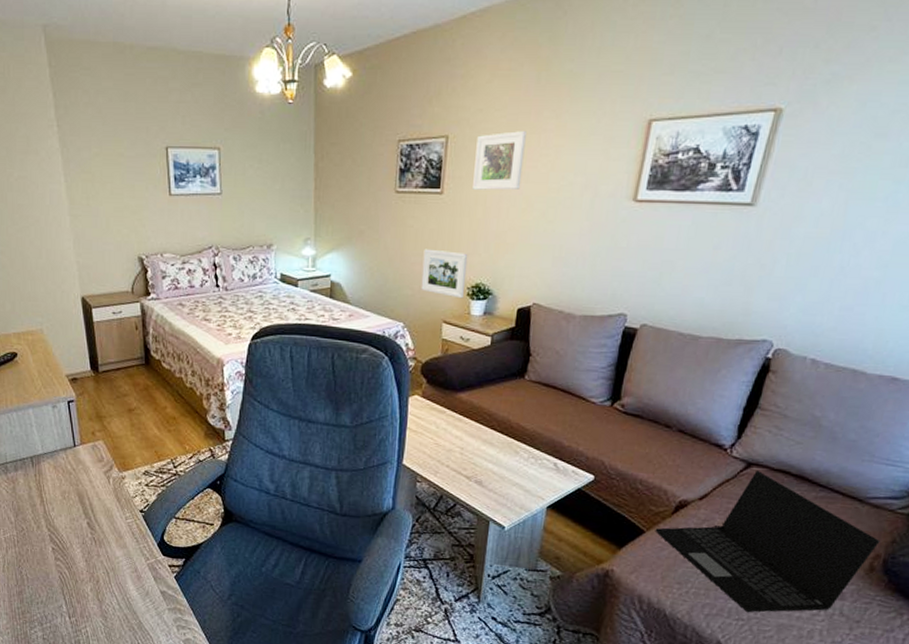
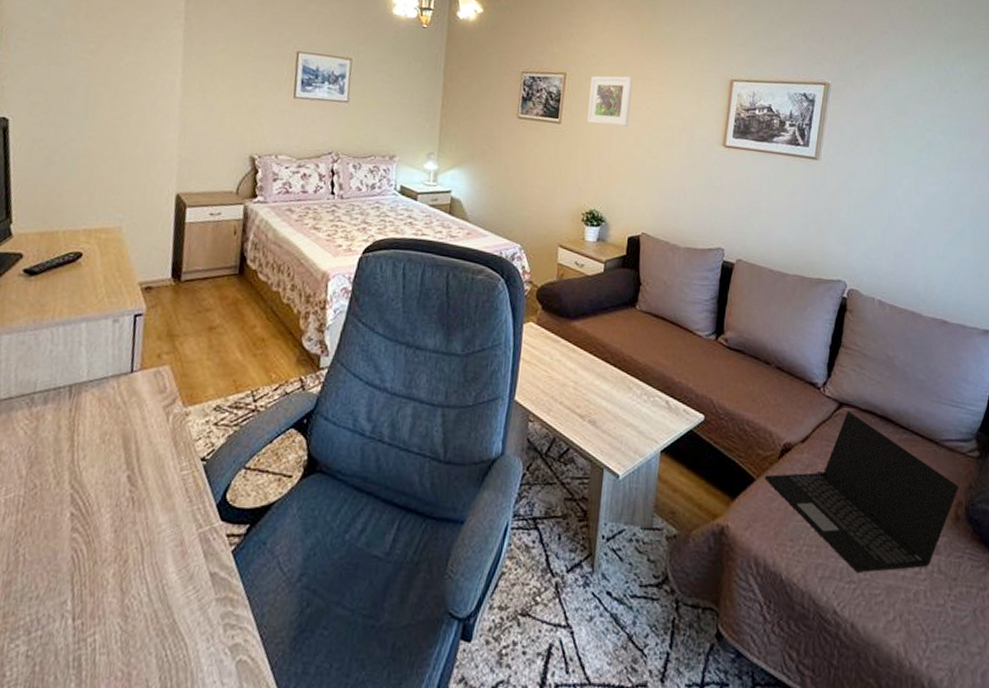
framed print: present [421,248,468,299] -> none [538,172,583,224]

